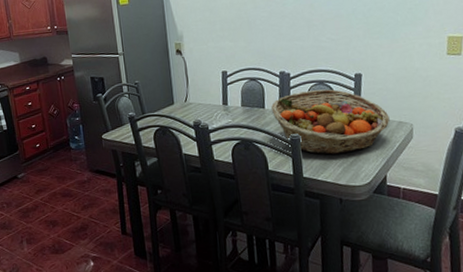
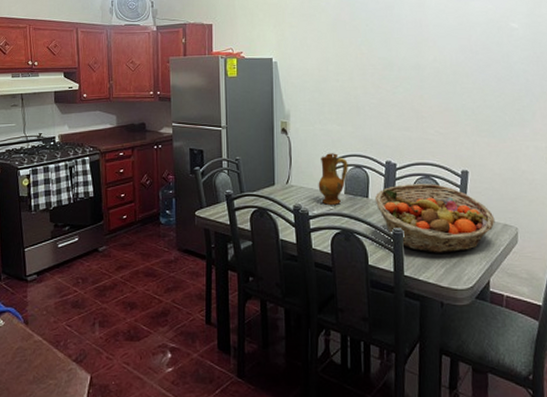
ceramic jug: none [215,68,244,118] -> present [318,153,348,205]

